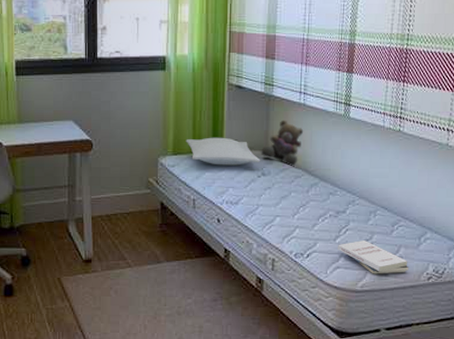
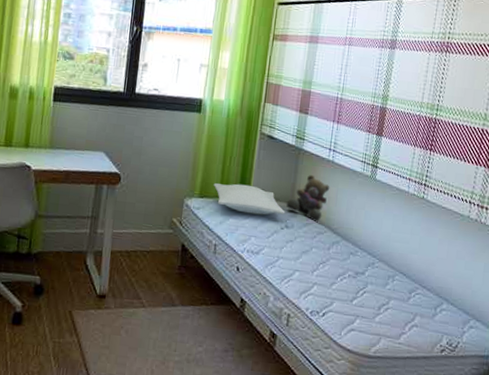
books: present [338,240,409,274] -> none [354,304,423,343]

